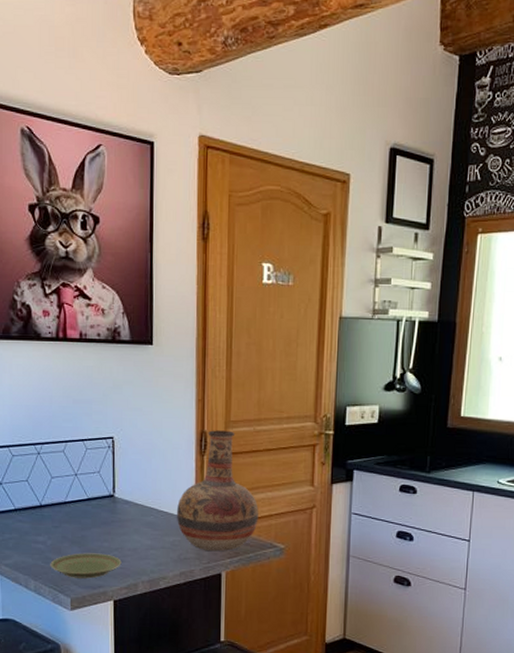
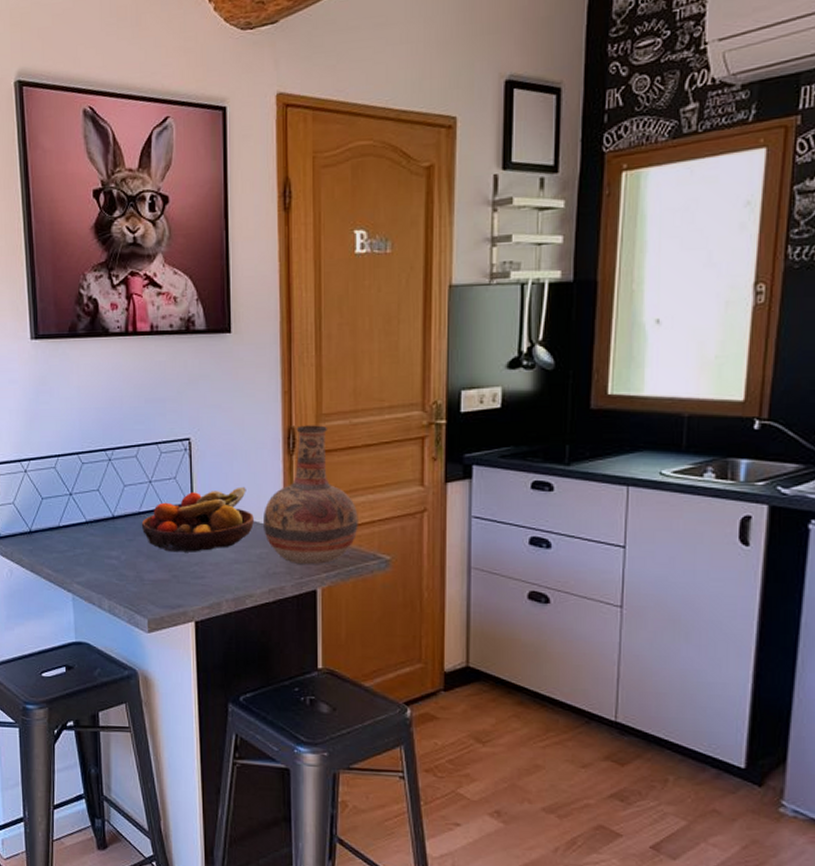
plate: present [50,553,122,579] -> none [125,568,203,597]
fruit bowl: none [66,481,169,539] -> present [141,486,254,552]

